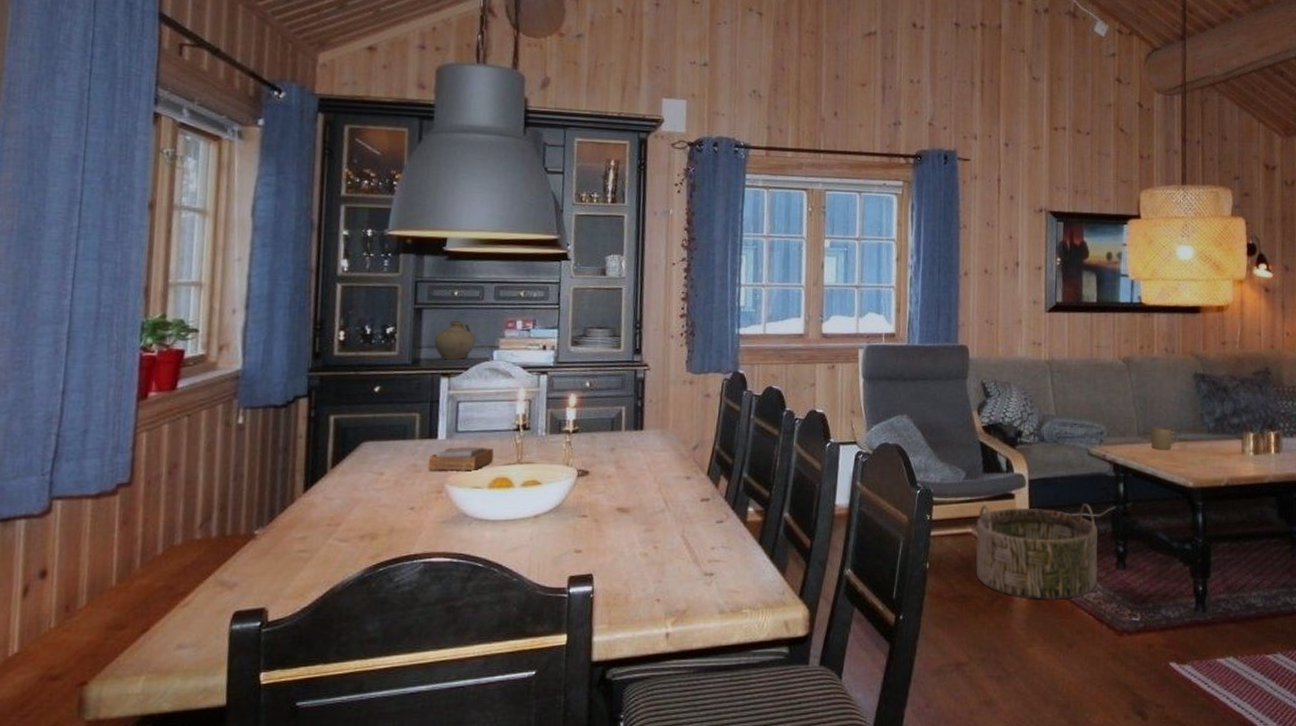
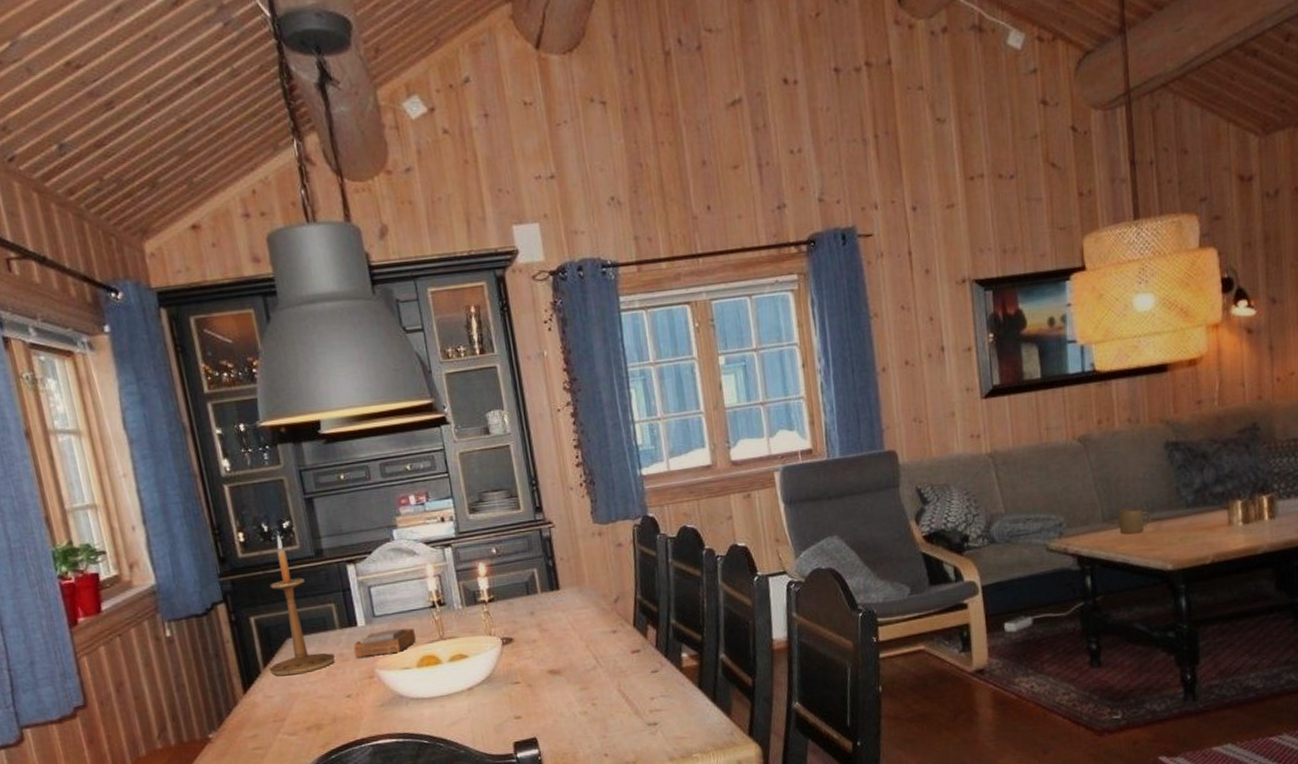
candlestick: none [336,339,407,480] -> present [269,535,335,676]
ceramic jug: present [434,320,476,360] -> none [331,504,373,547]
basket: present [976,504,1098,601] -> none [928,603,1069,710]

